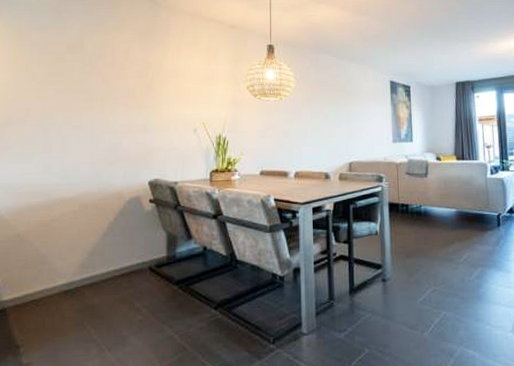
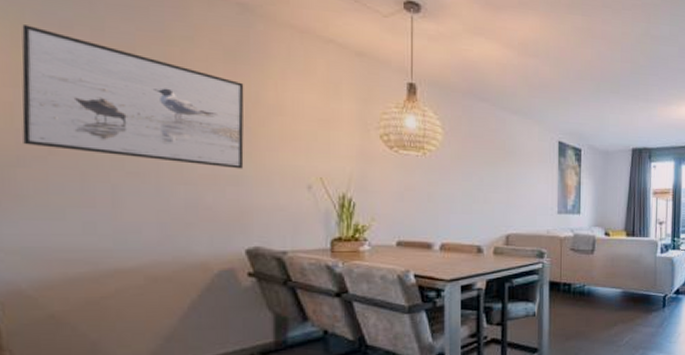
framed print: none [12,31,152,119] -> present [21,25,244,169]

